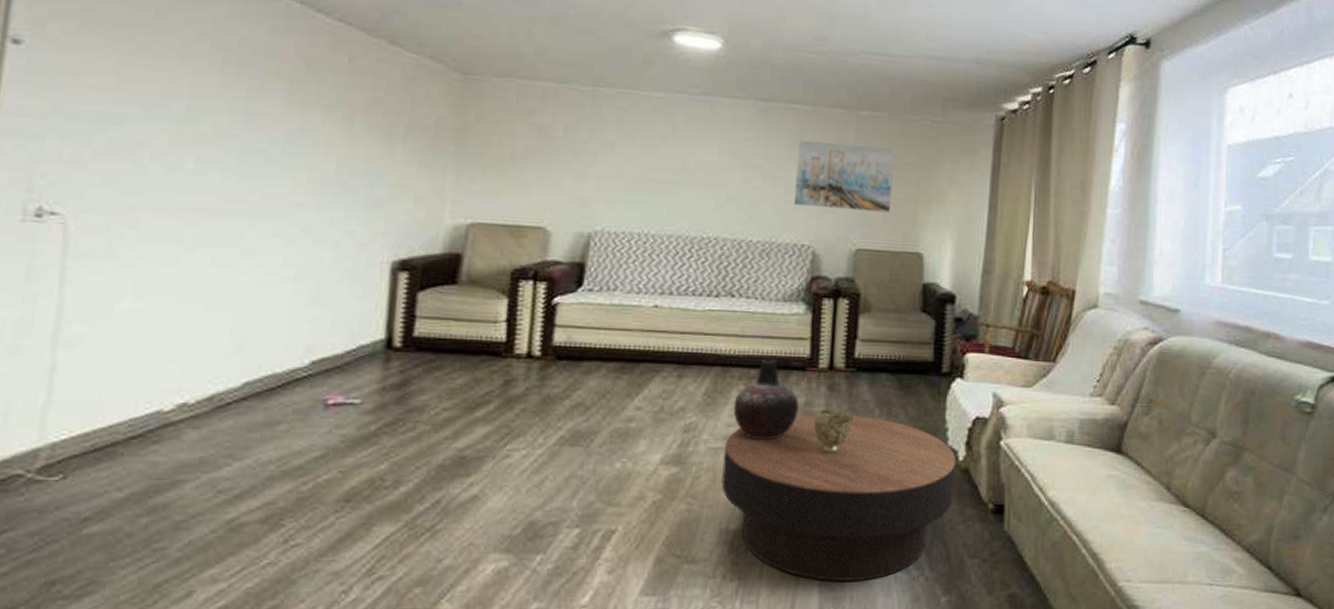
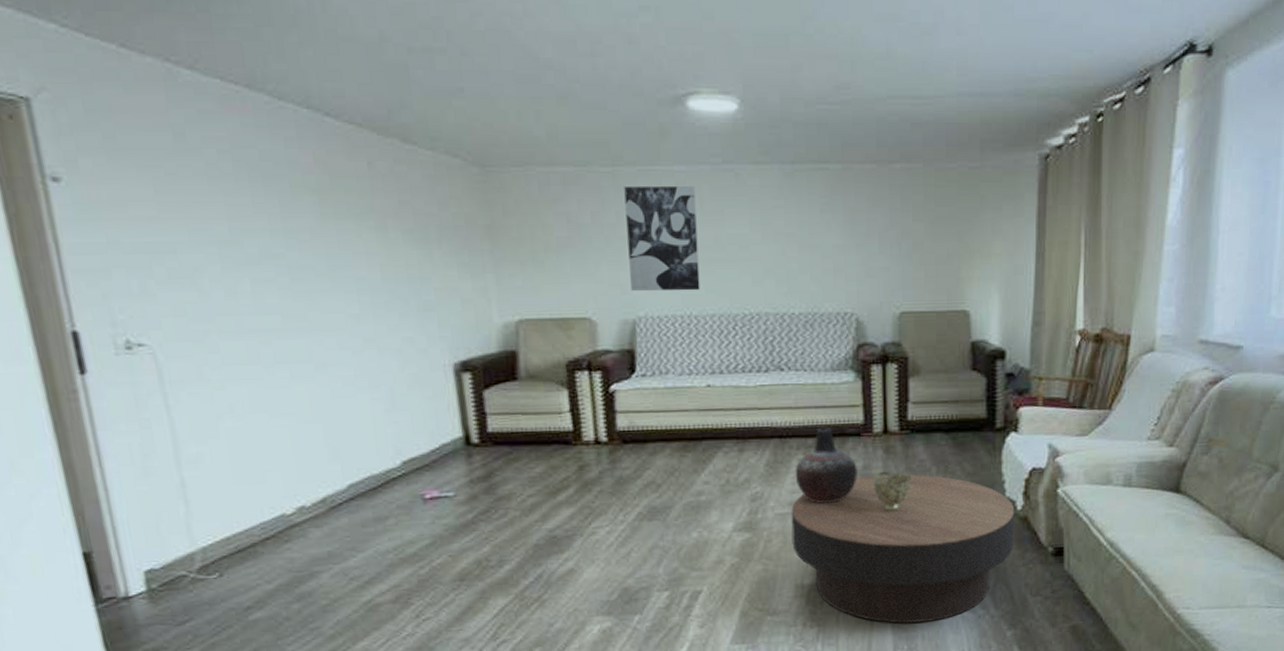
wall art: none [592,105,670,211] -> present [624,185,700,292]
wall art: present [794,140,894,213] -> none [831,201,933,273]

